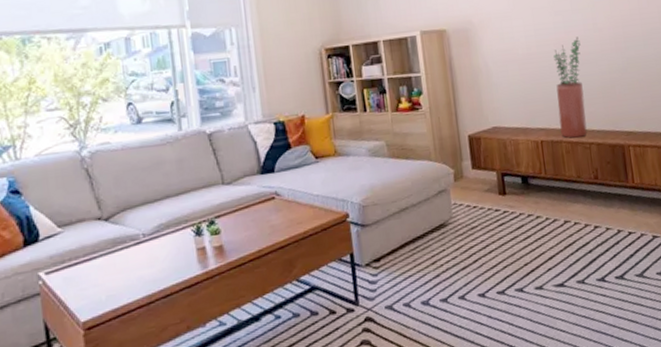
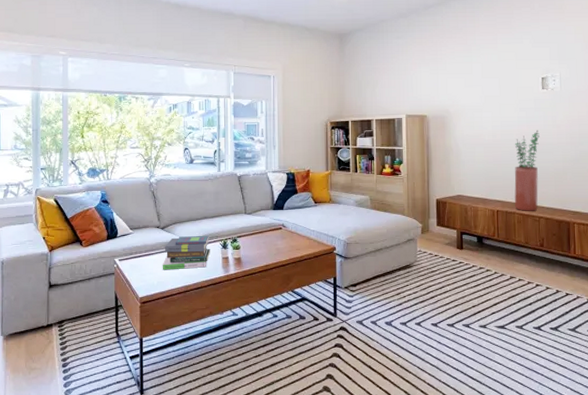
books: none [110,220,180,279] -> present [162,235,210,270]

